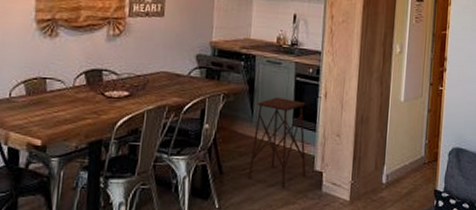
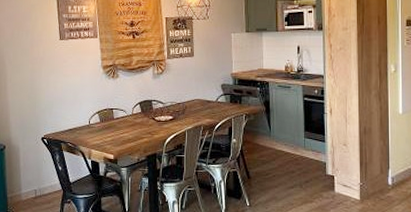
side table: present [247,97,306,188] -> none [271,115,319,190]

